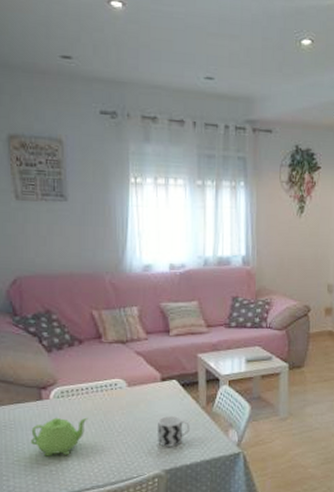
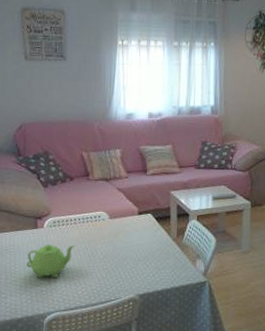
cup: present [158,416,190,447] -> none [134,246,162,274]

